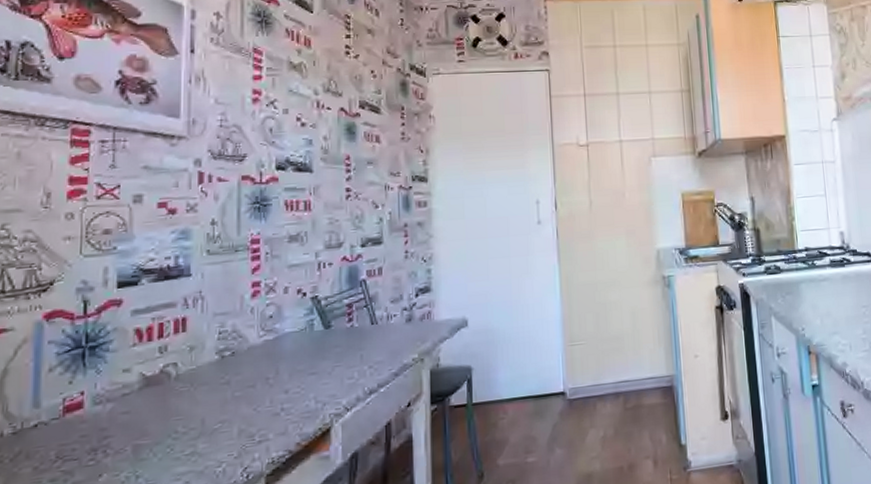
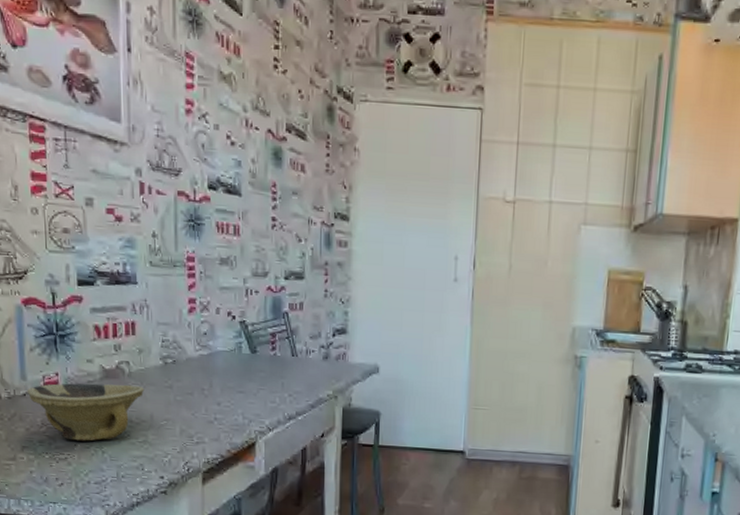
bowl: none [39,388,195,471] -> present [27,383,145,442]

